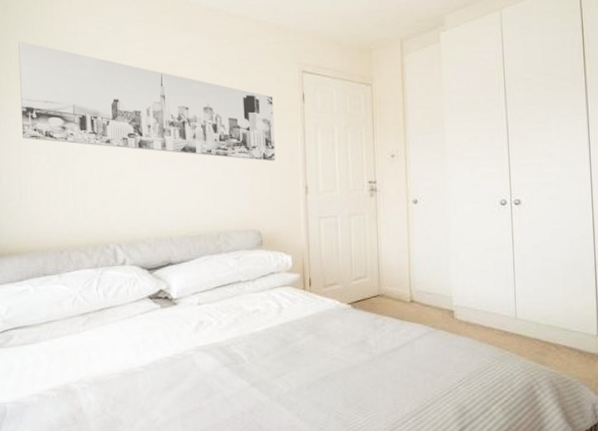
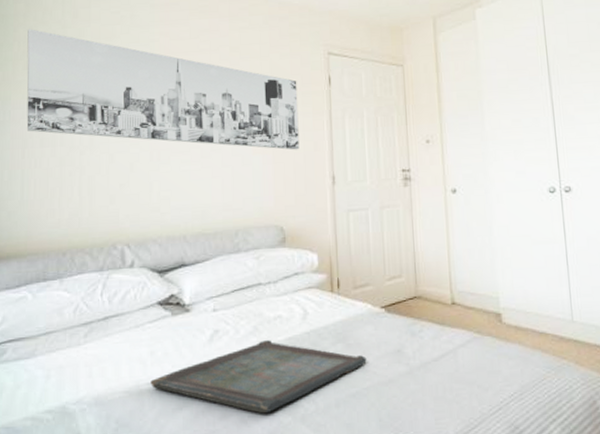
serving tray: none [143,331,335,394] -> present [150,340,367,414]

